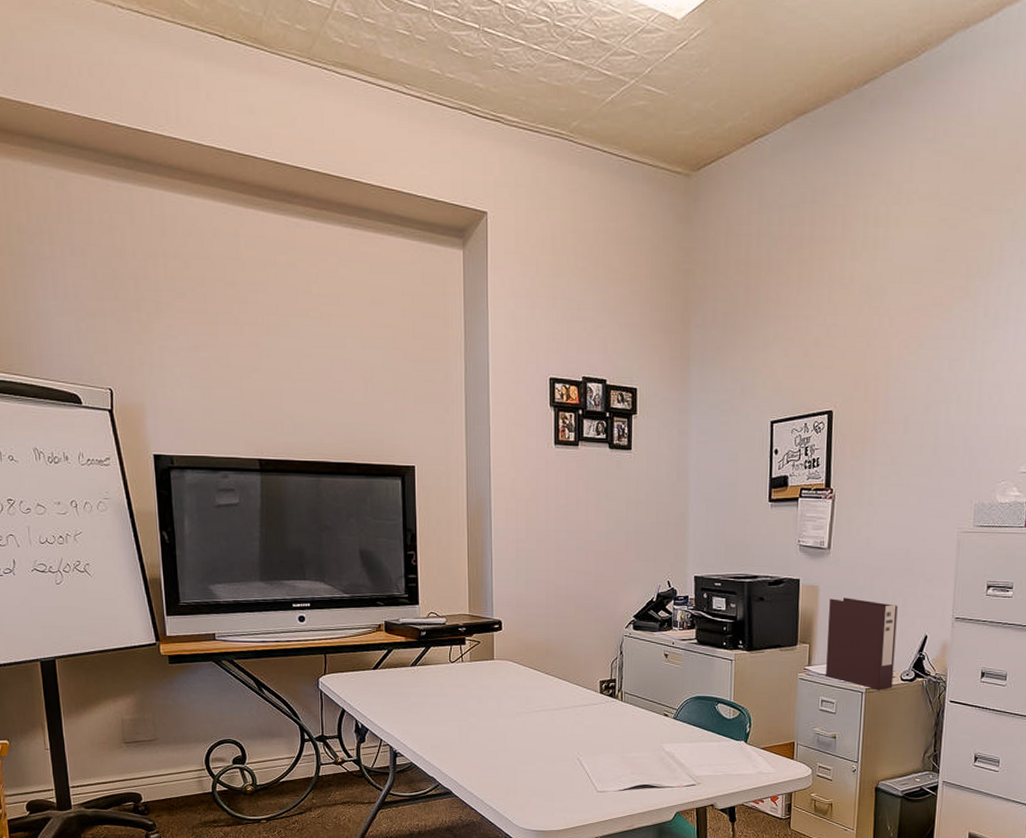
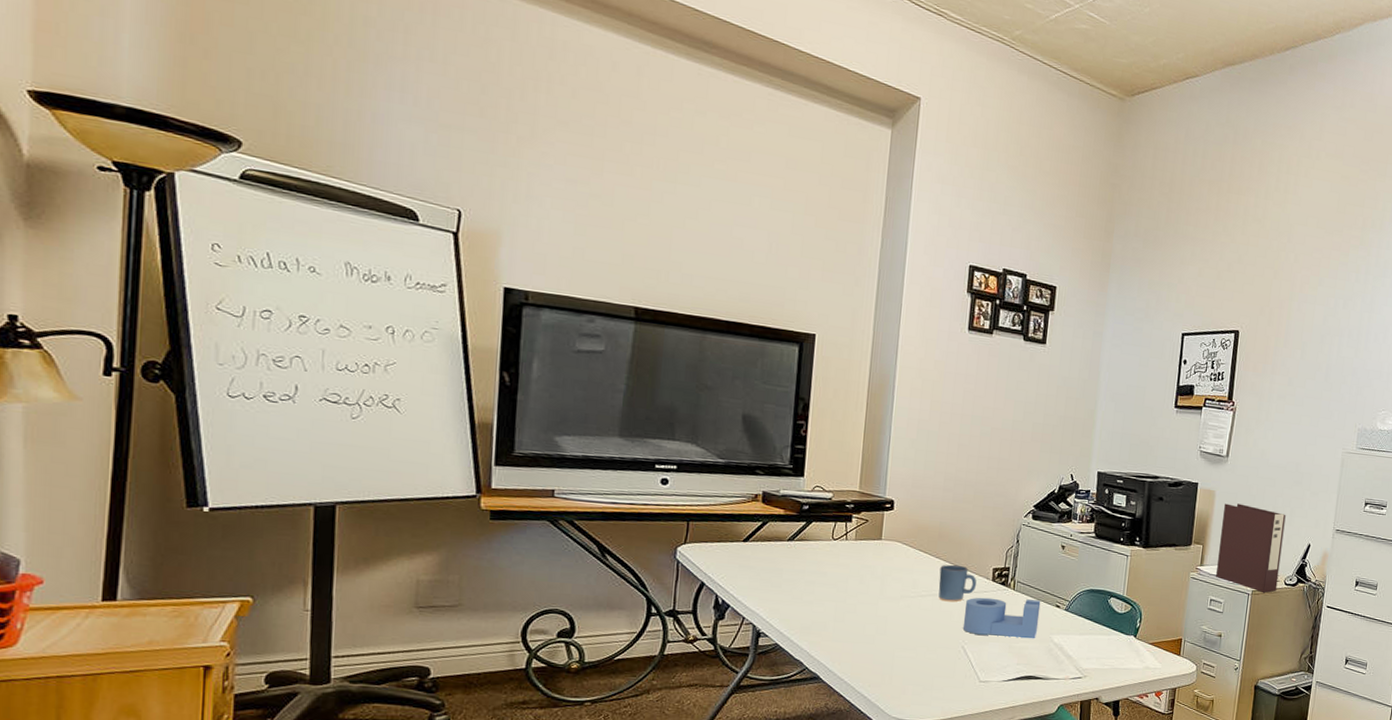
mug: none [550,679,586,716] -> present [938,564,977,602]
tape dispenser: none [576,710,649,748] -> present [962,597,1041,638]

